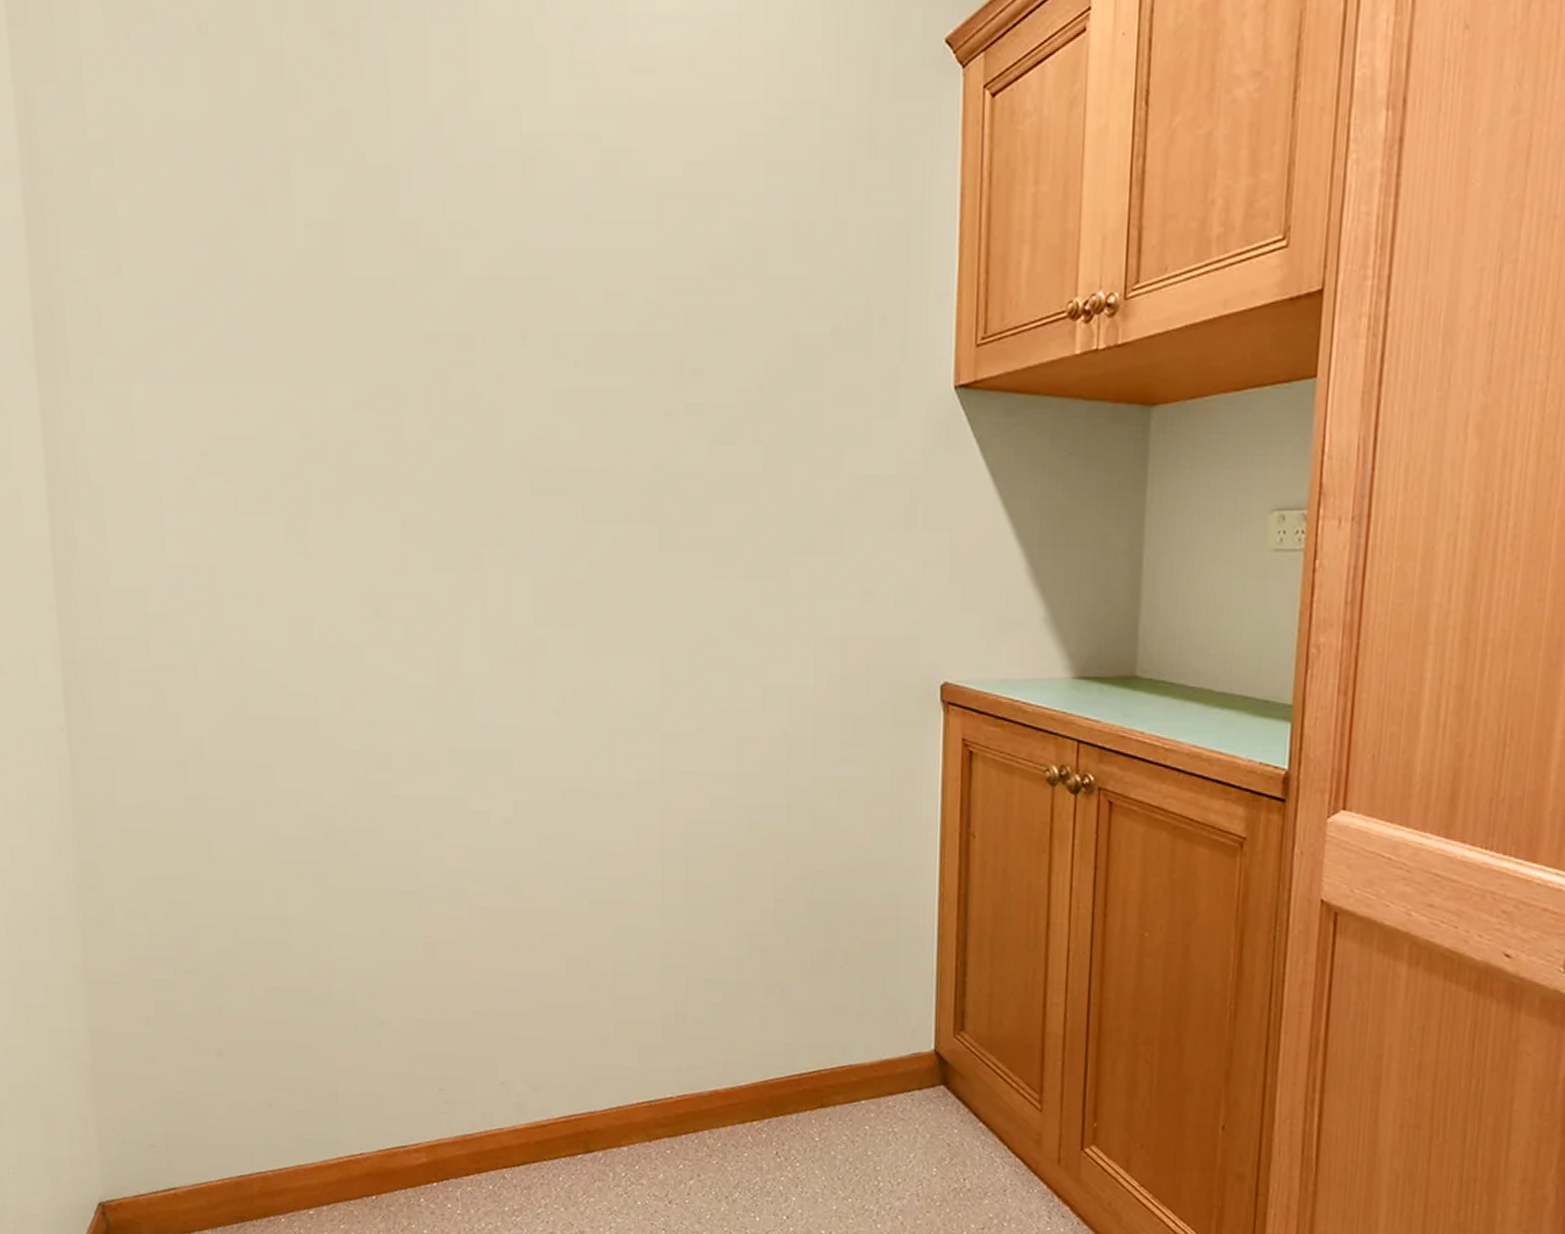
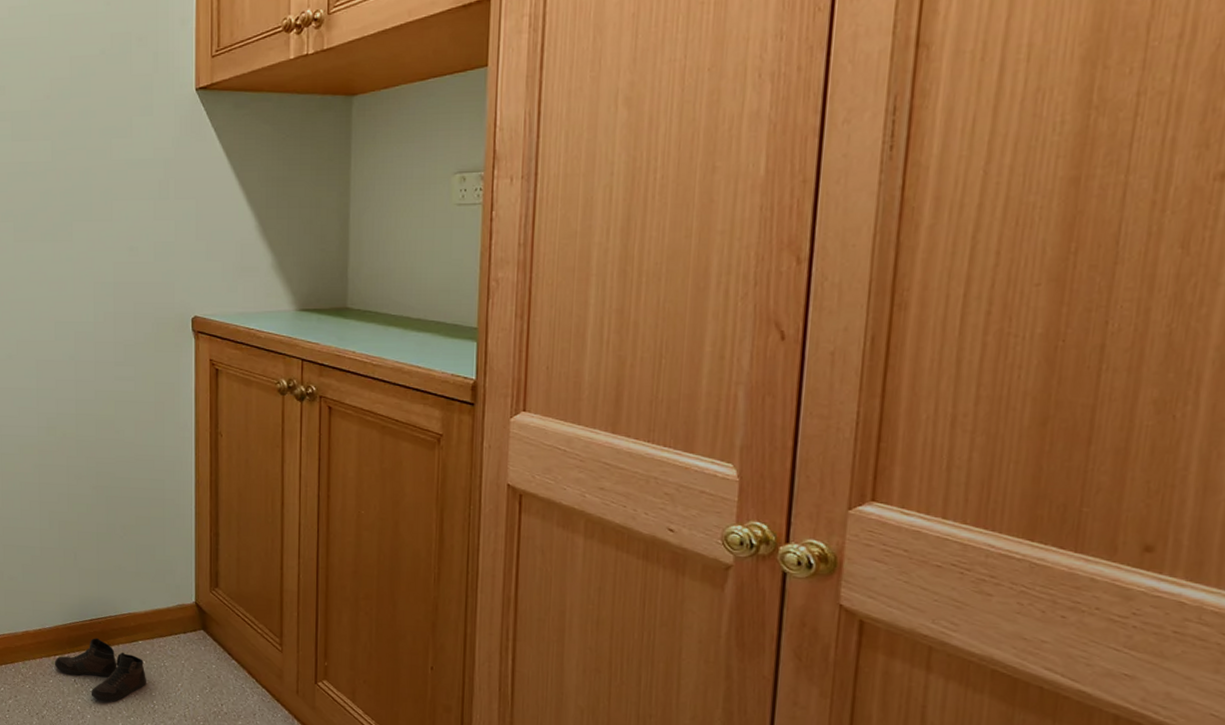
high-top sneaker: none [750,1097,869,1179] -> present [54,638,146,702]

